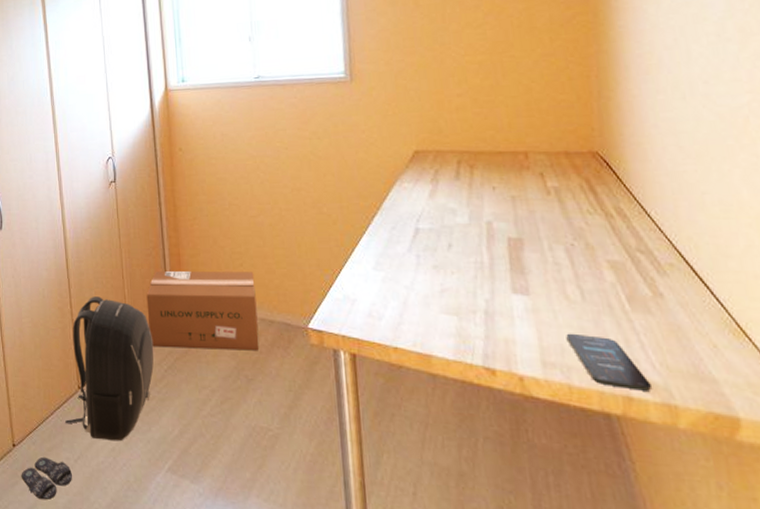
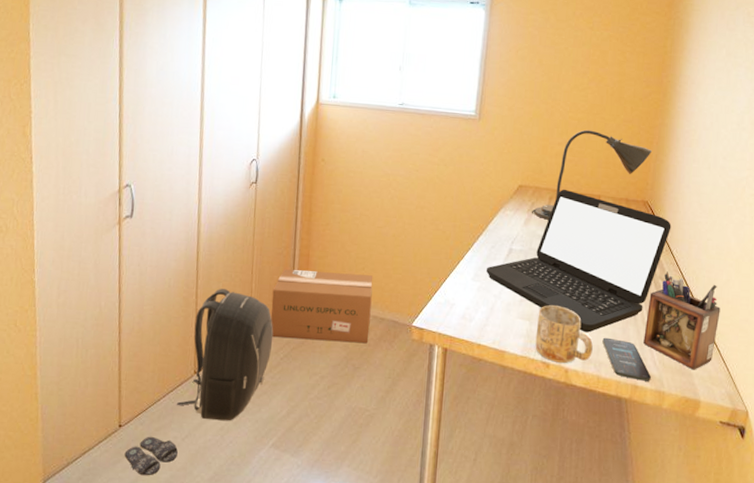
laptop: none [390,149,642,328] -> present [487,189,672,333]
desk lamp: none [437,73,591,189] -> present [532,129,652,220]
mug: none [468,295,555,369] -> present [535,305,593,363]
desk organizer: none [626,241,748,375] -> present [643,271,721,370]

